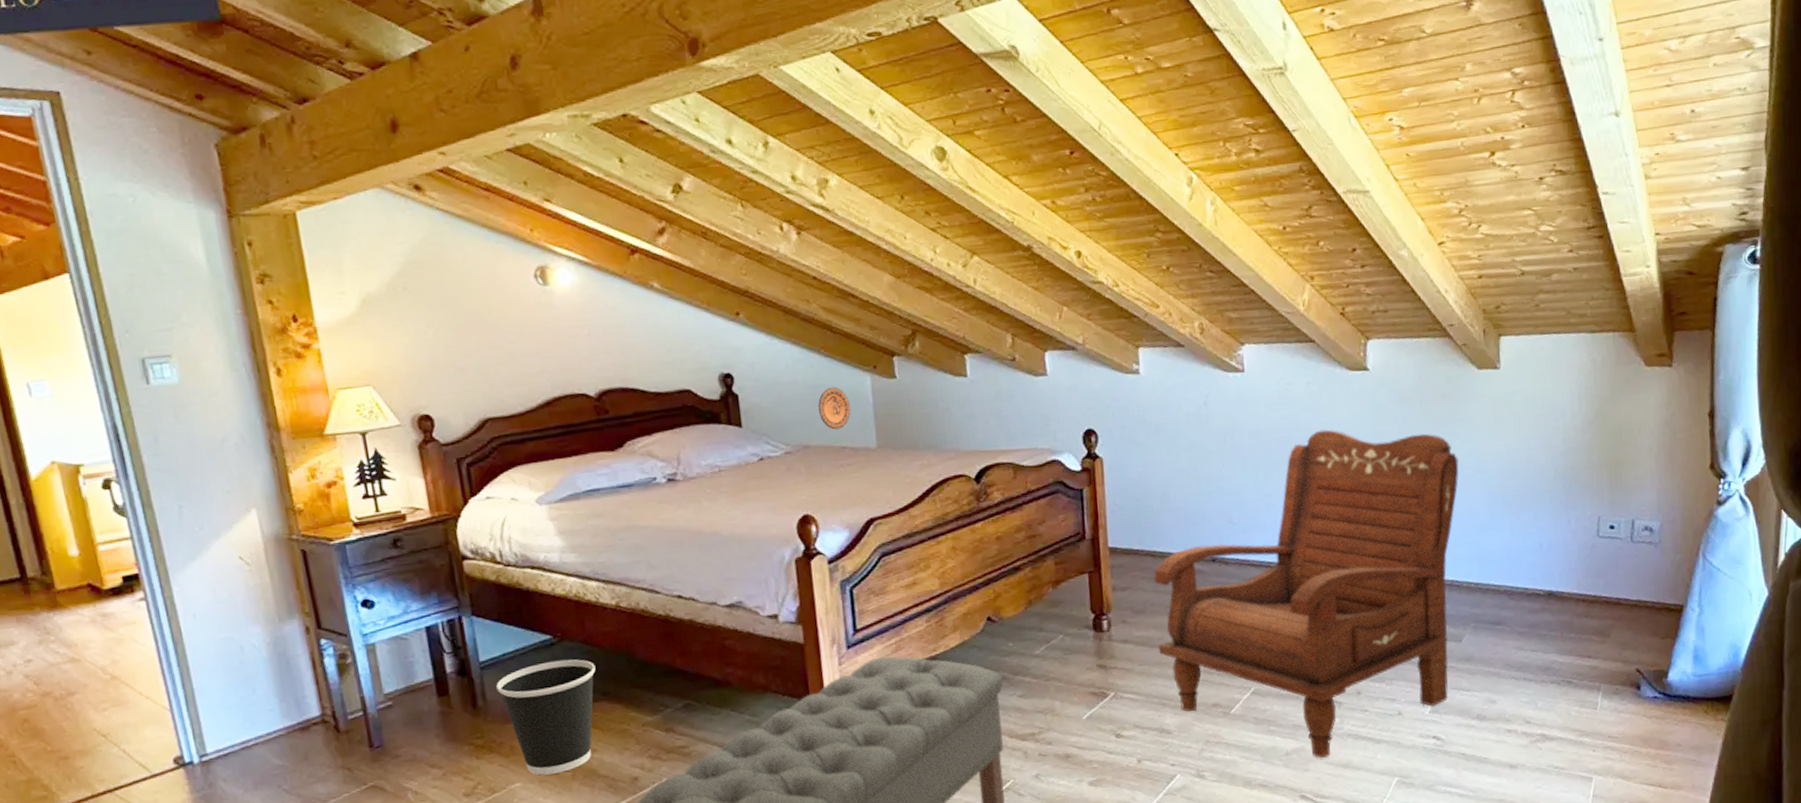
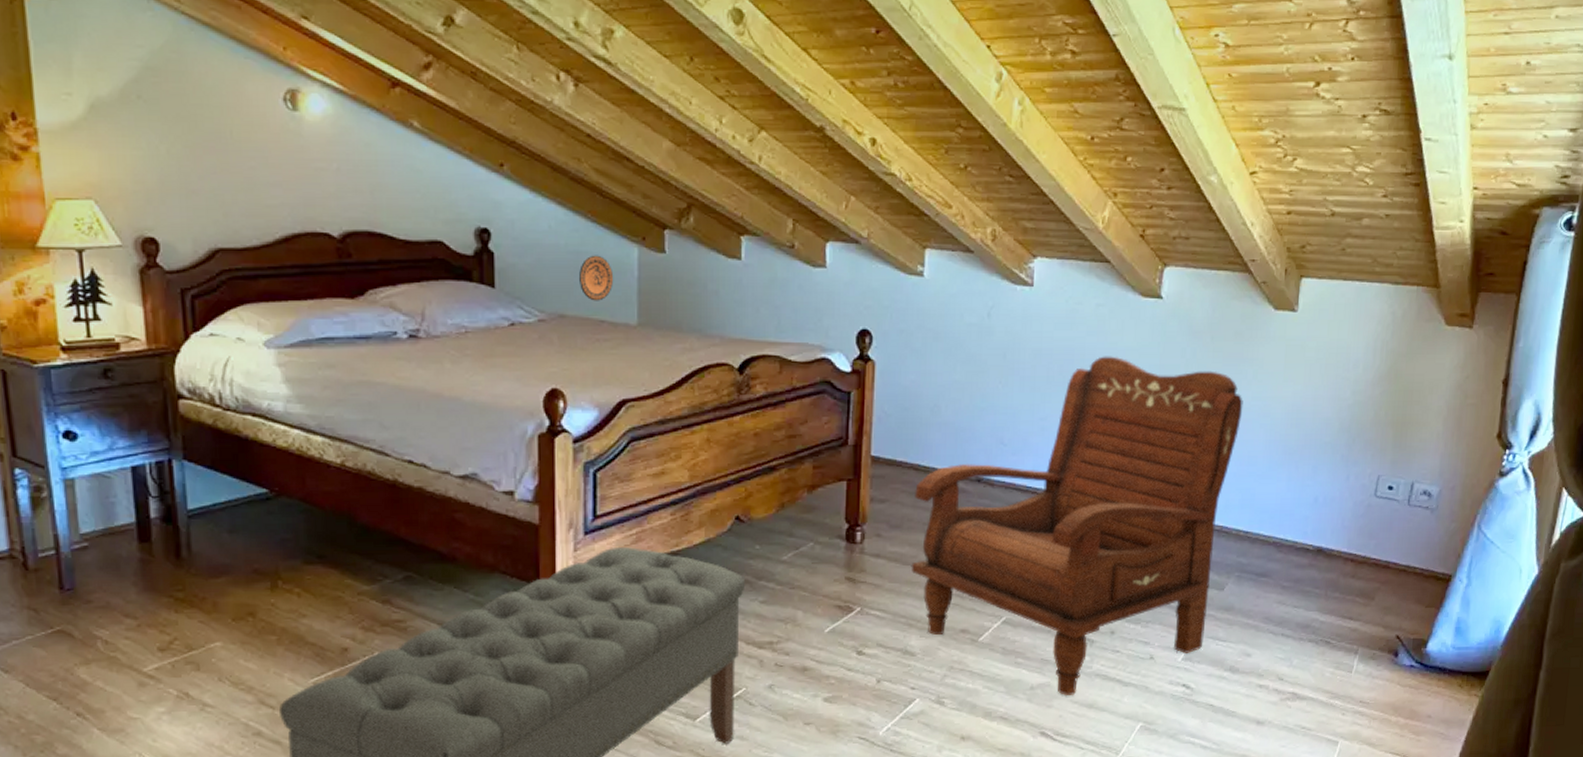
wastebasket: present [496,659,596,775] -> none [203,516,313,636]

